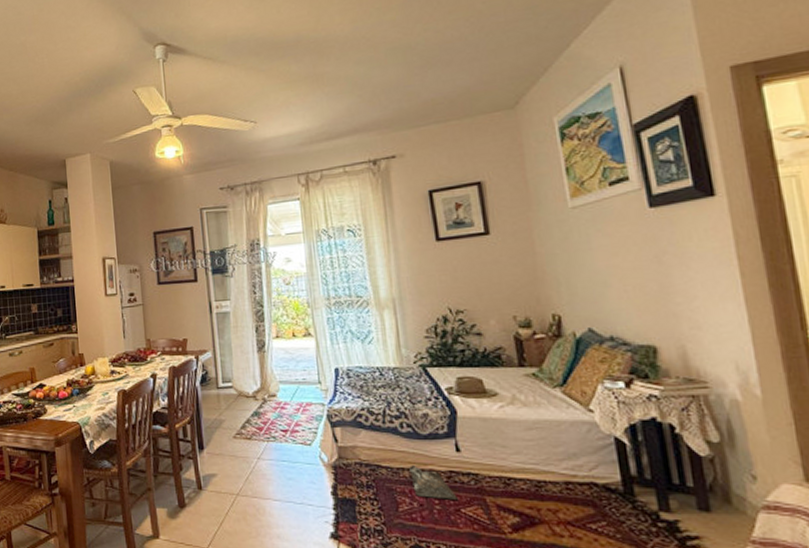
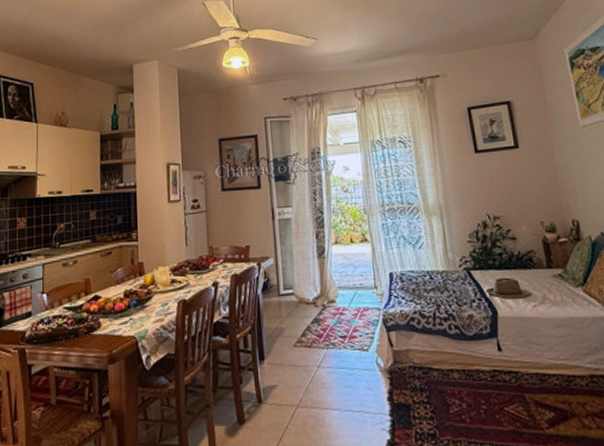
bag: present [409,466,458,500] -> none [458,367,501,399]

